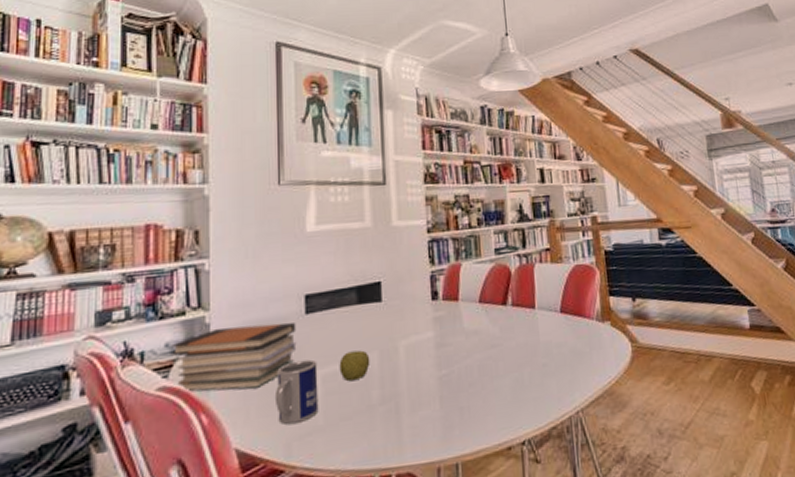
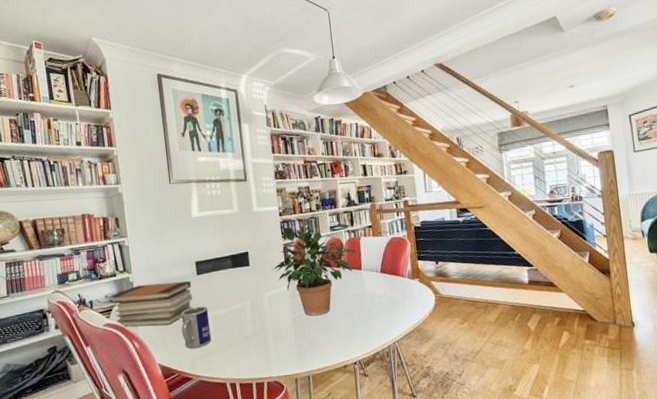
apple: present [339,350,370,382] -> none [223,299,245,321]
potted plant: none [411,248,531,375] -> present [271,227,358,316]

